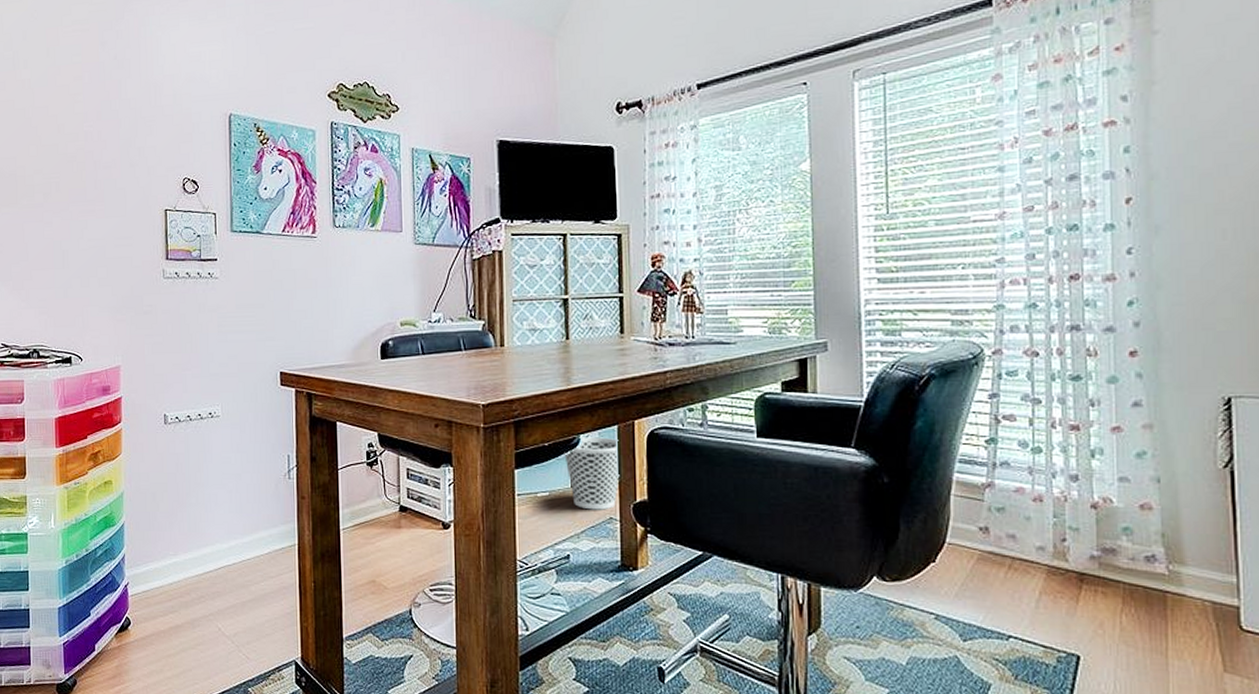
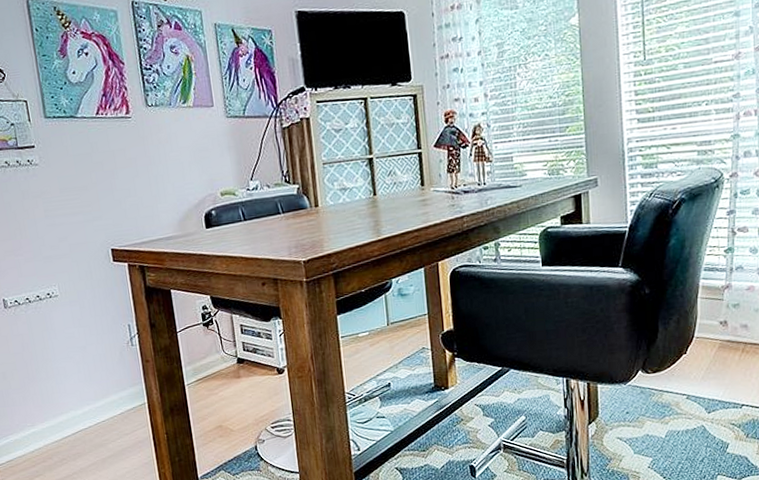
wastebasket: present [564,437,620,510] -> none [379,279,429,343]

